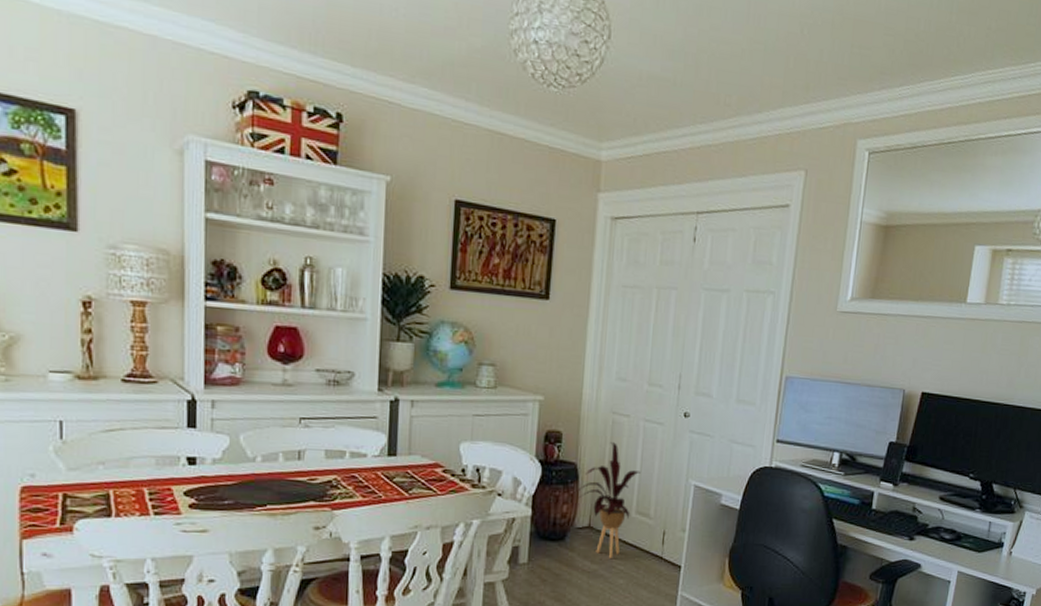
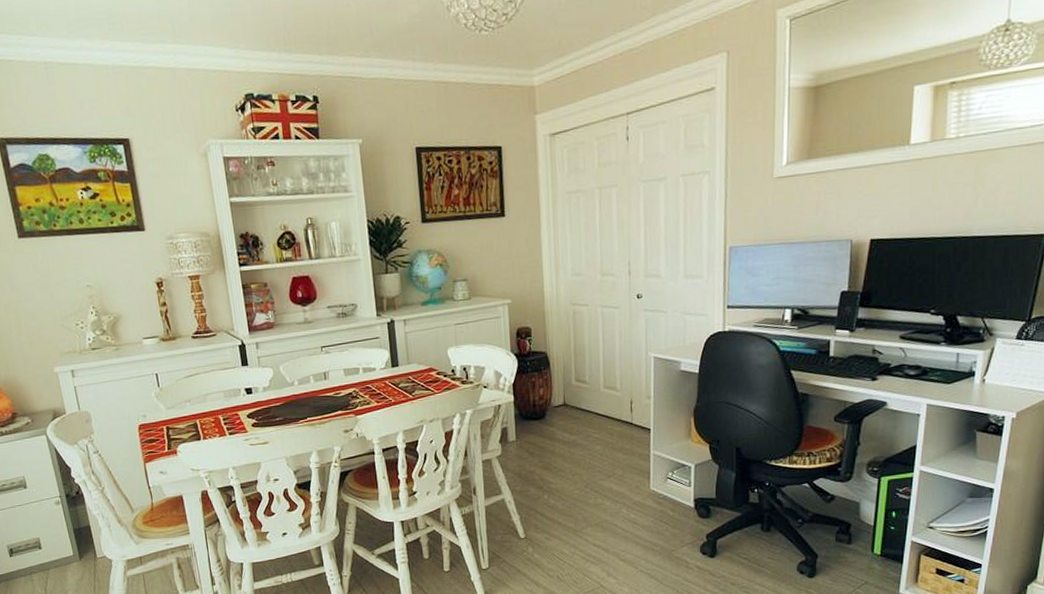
house plant: present [576,442,640,558] -> none [549,329,604,429]

